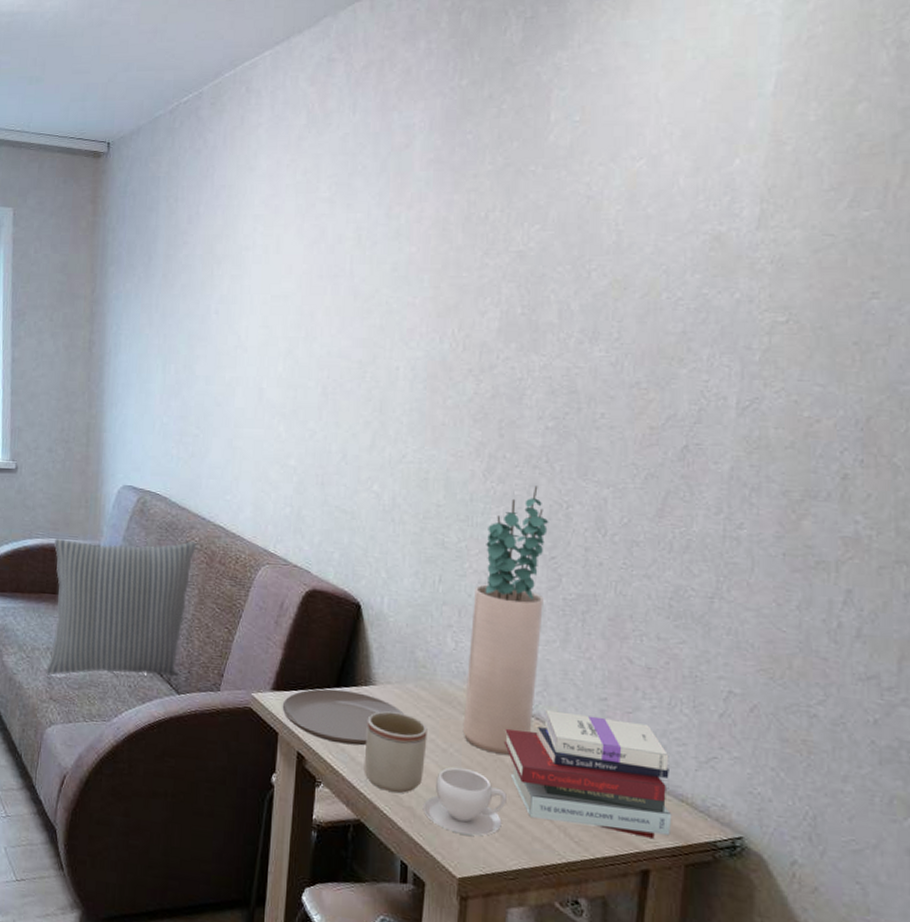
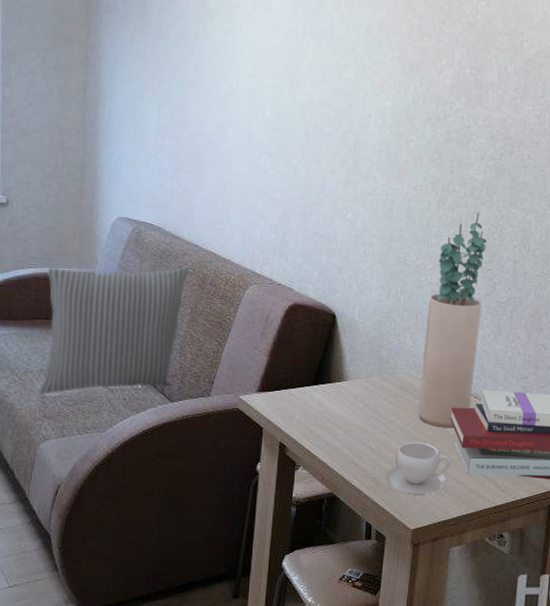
plate: present [282,688,404,746] -> none [266,387,370,432]
mug: present [364,711,428,793] -> none [336,402,390,467]

